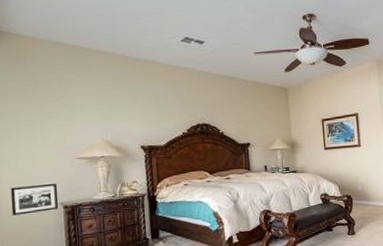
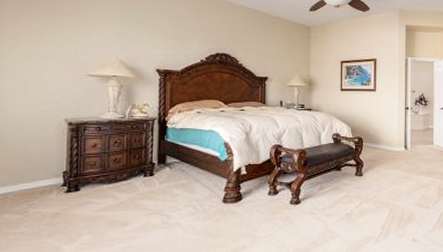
picture frame: present [10,183,59,216] -> none [11,98,64,128]

